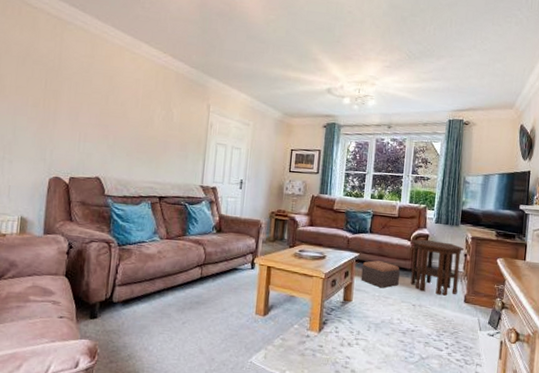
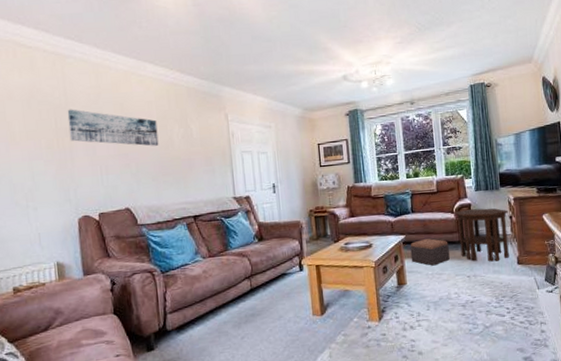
wall art: none [56,73,141,123] -> present [67,109,159,146]

